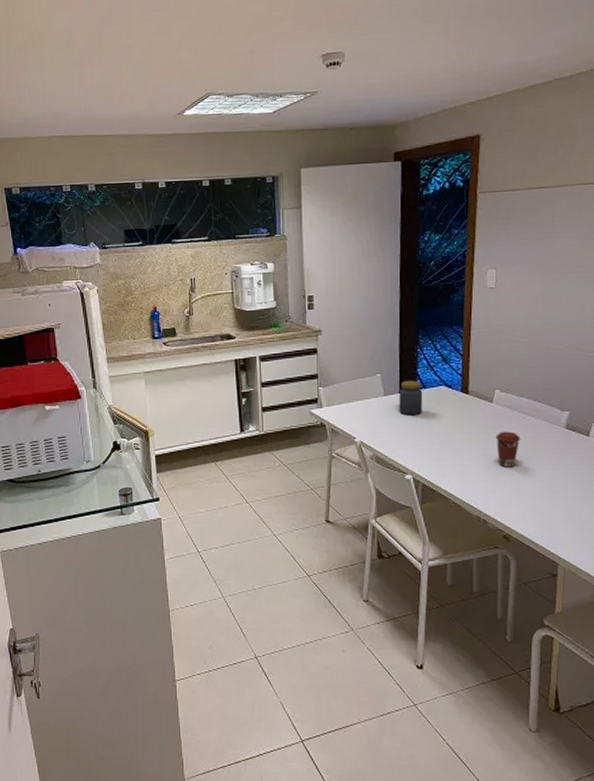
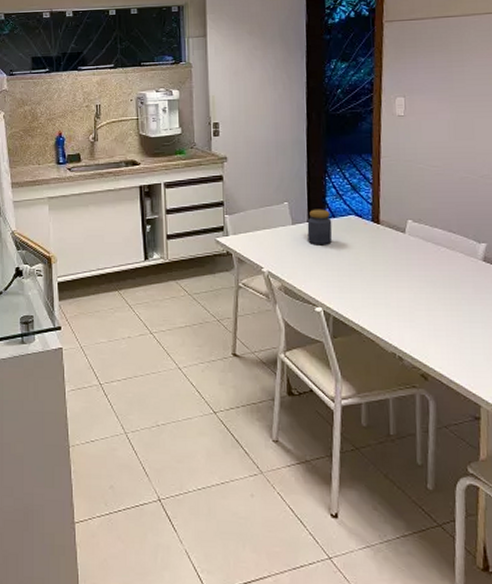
coffee cup: present [495,431,521,468] -> none [409,263,436,301]

